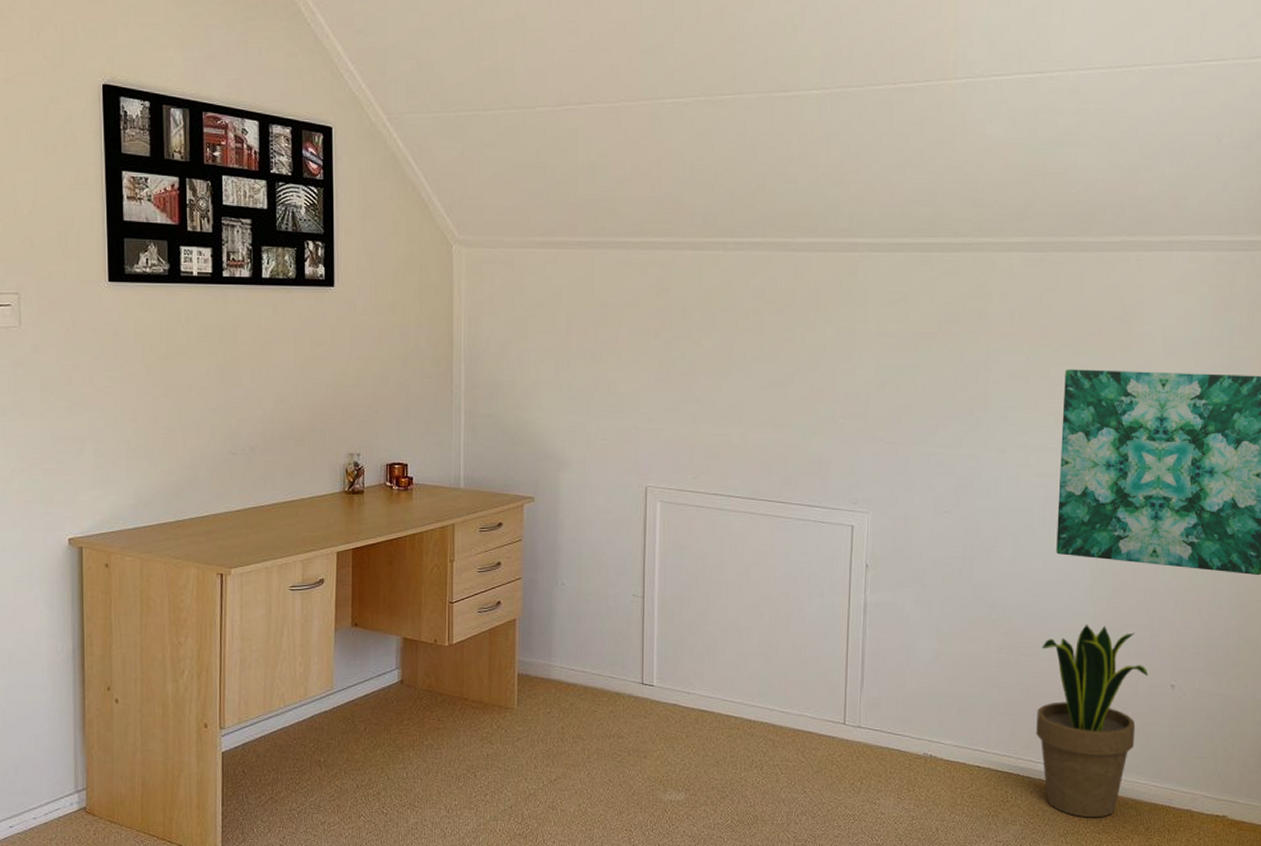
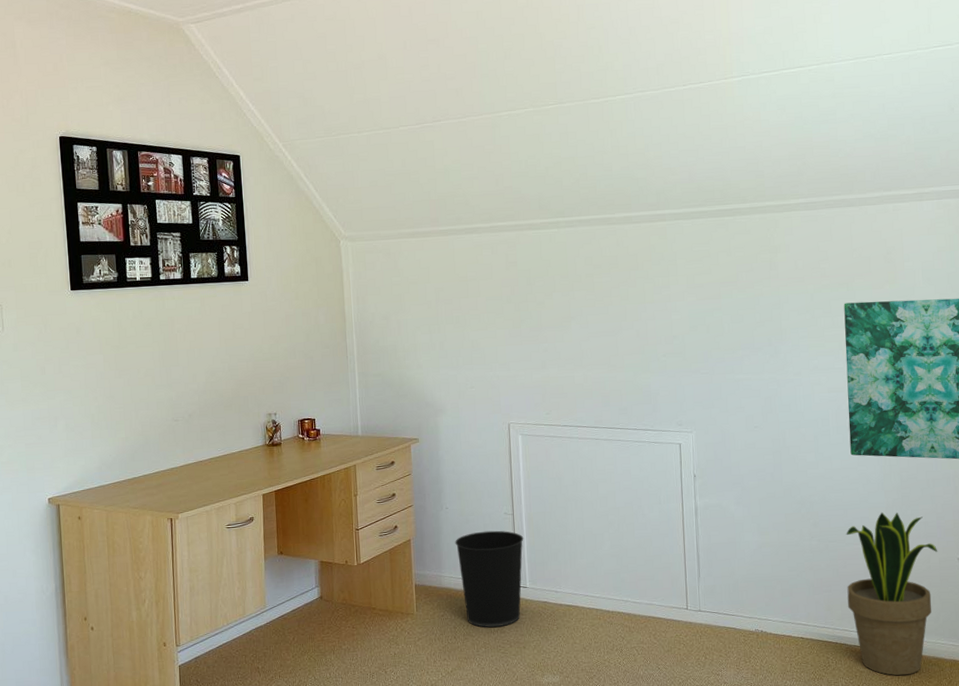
wastebasket: none [570,615,654,730] -> present [455,530,524,627]

